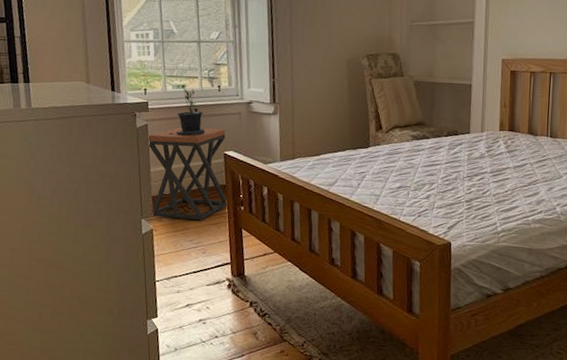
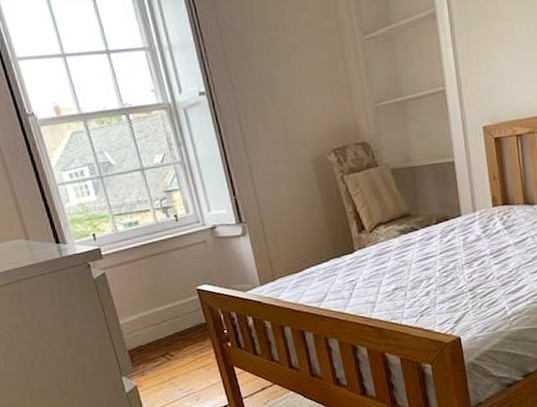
stool: present [147,127,228,220] -> none [107,262,212,372]
potted plant: present [168,85,205,136] -> none [130,221,171,280]

